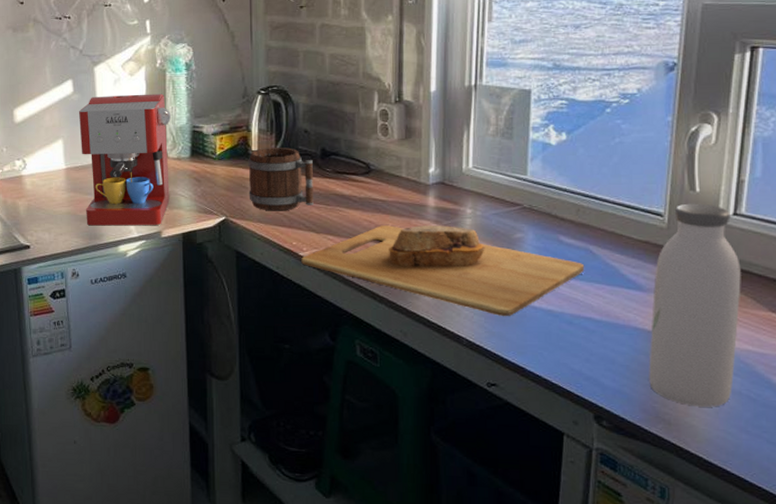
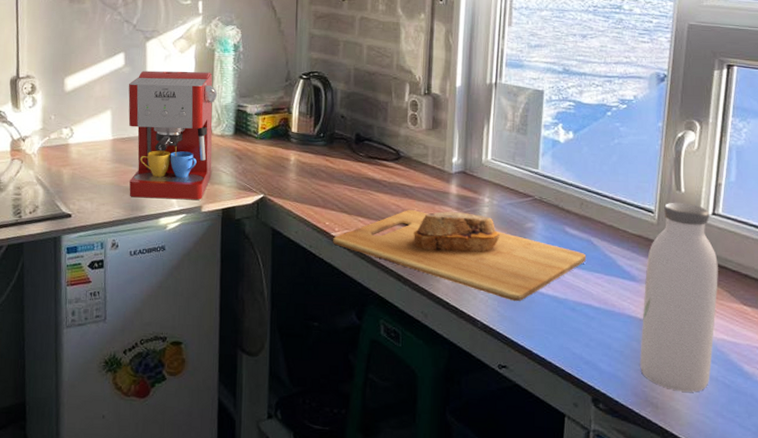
mug: present [248,148,314,211] -> none [287,130,348,192]

